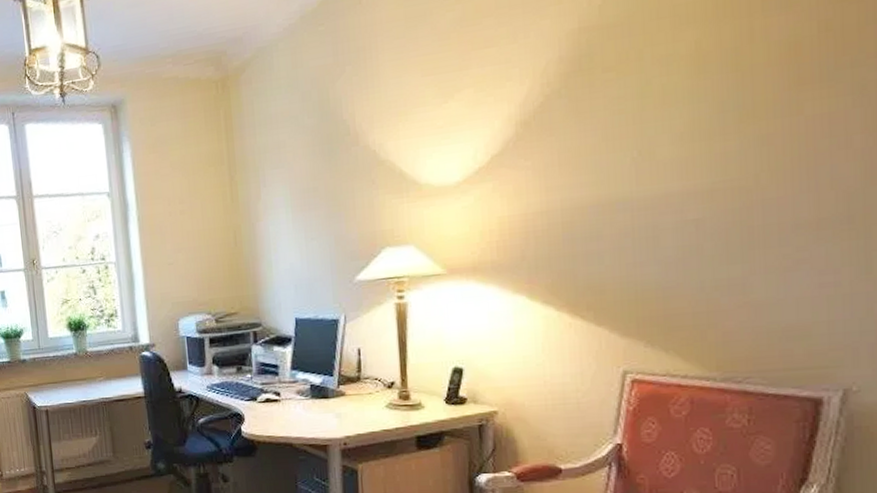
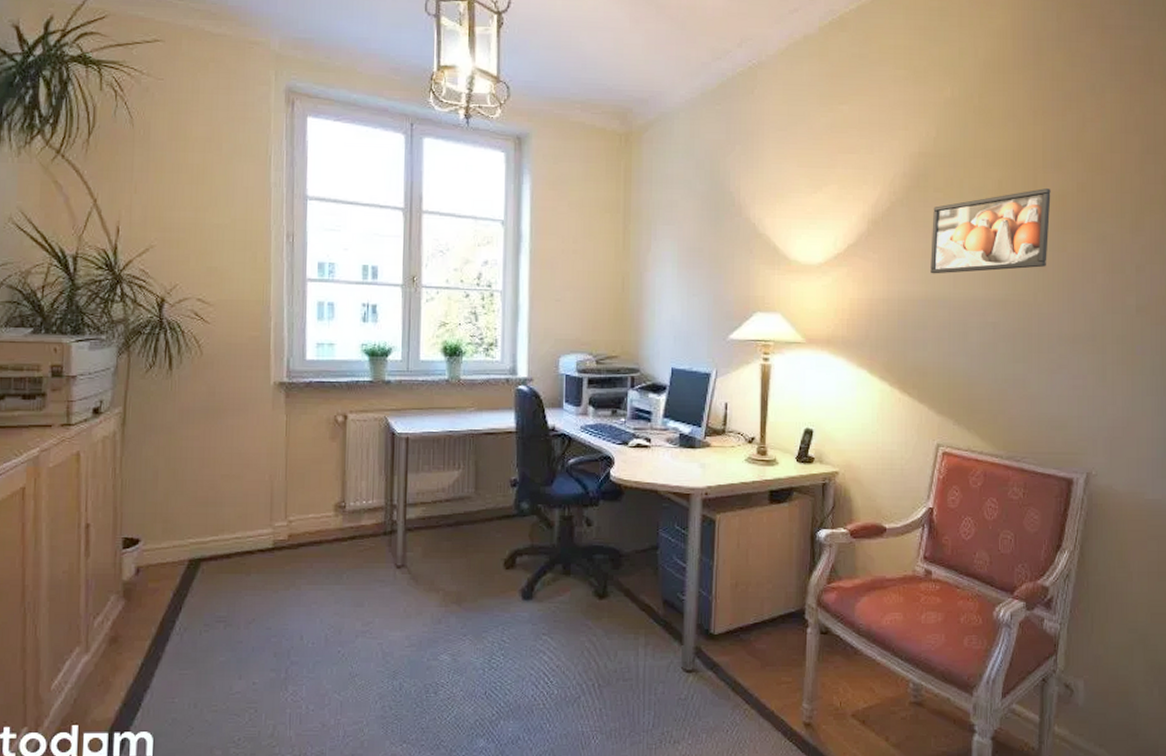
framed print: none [602,37,777,173] -> present [930,188,1051,274]

